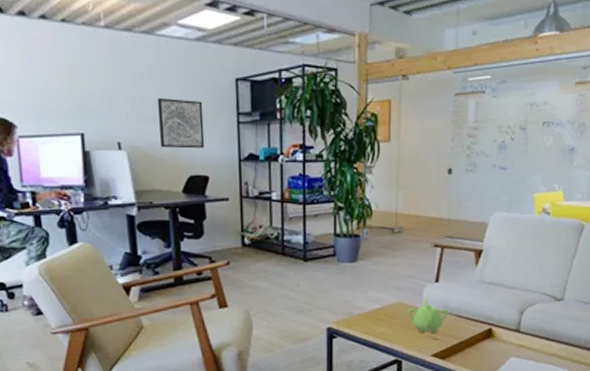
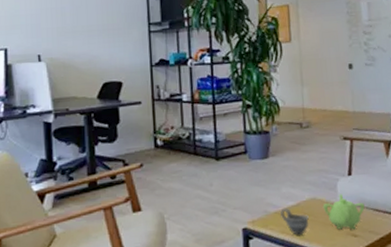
wall art: present [157,97,205,149] -> none [75,13,119,58]
cup: none [365,310,392,337] -> present [280,207,309,236]

